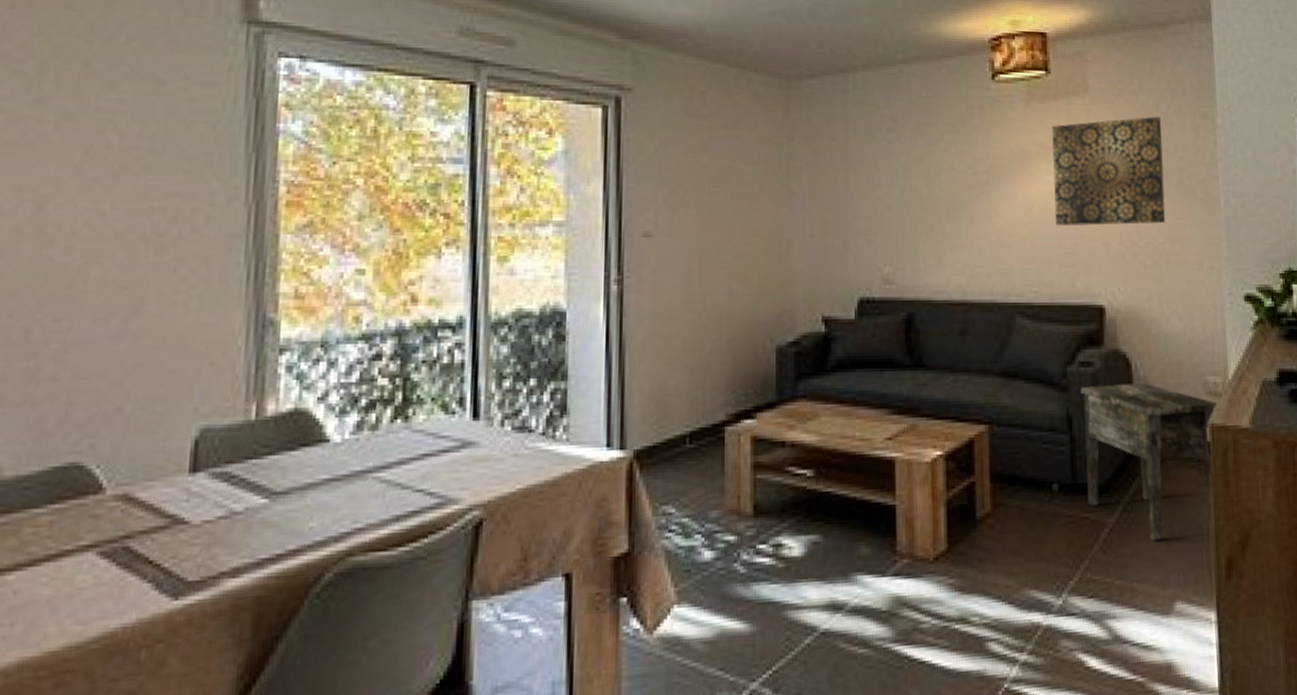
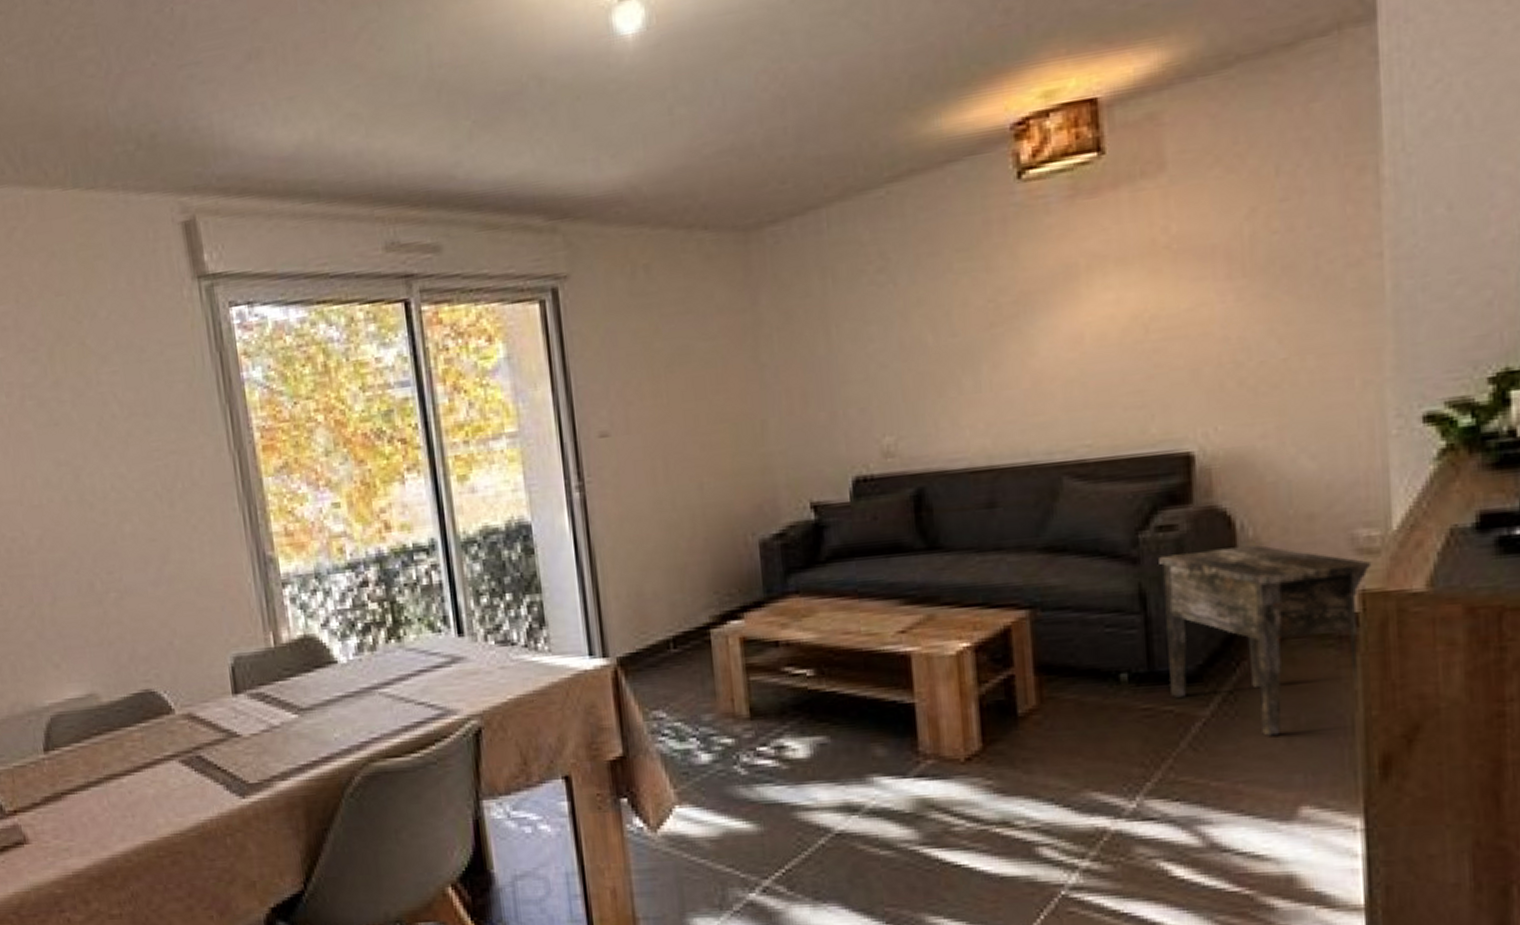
wall art: present [1051,116,1166,227] -> none [1108,182,1291,358]

